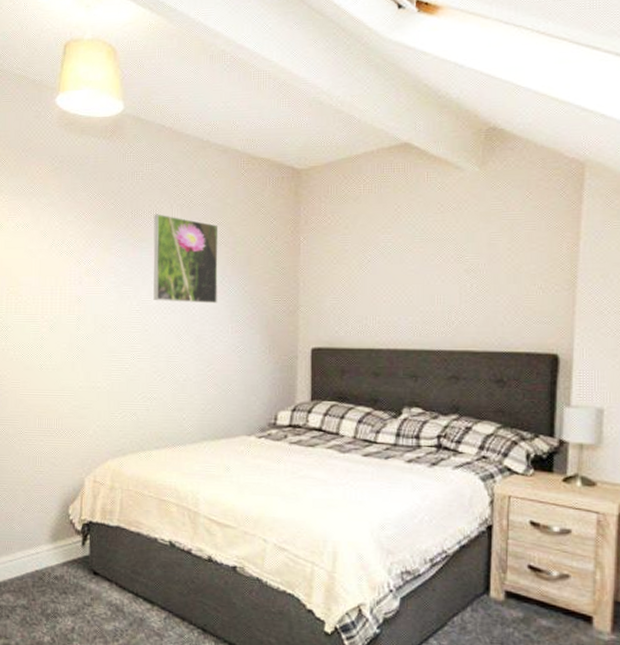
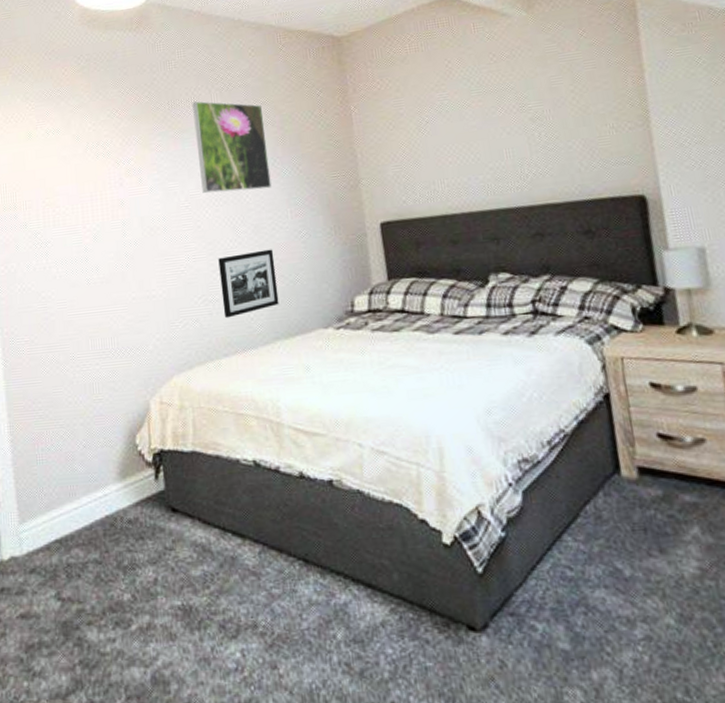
picture frame: none [159,359,211,416] -> present [218,249,279,319]

